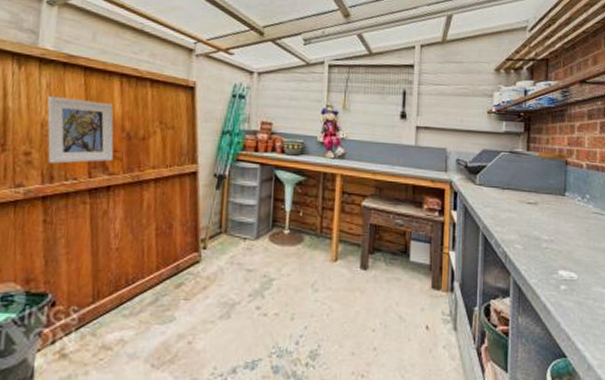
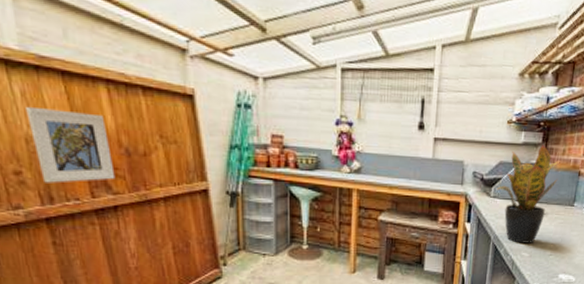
potted plant: none [481,134,545,235] -> present [496,145,560,243]

